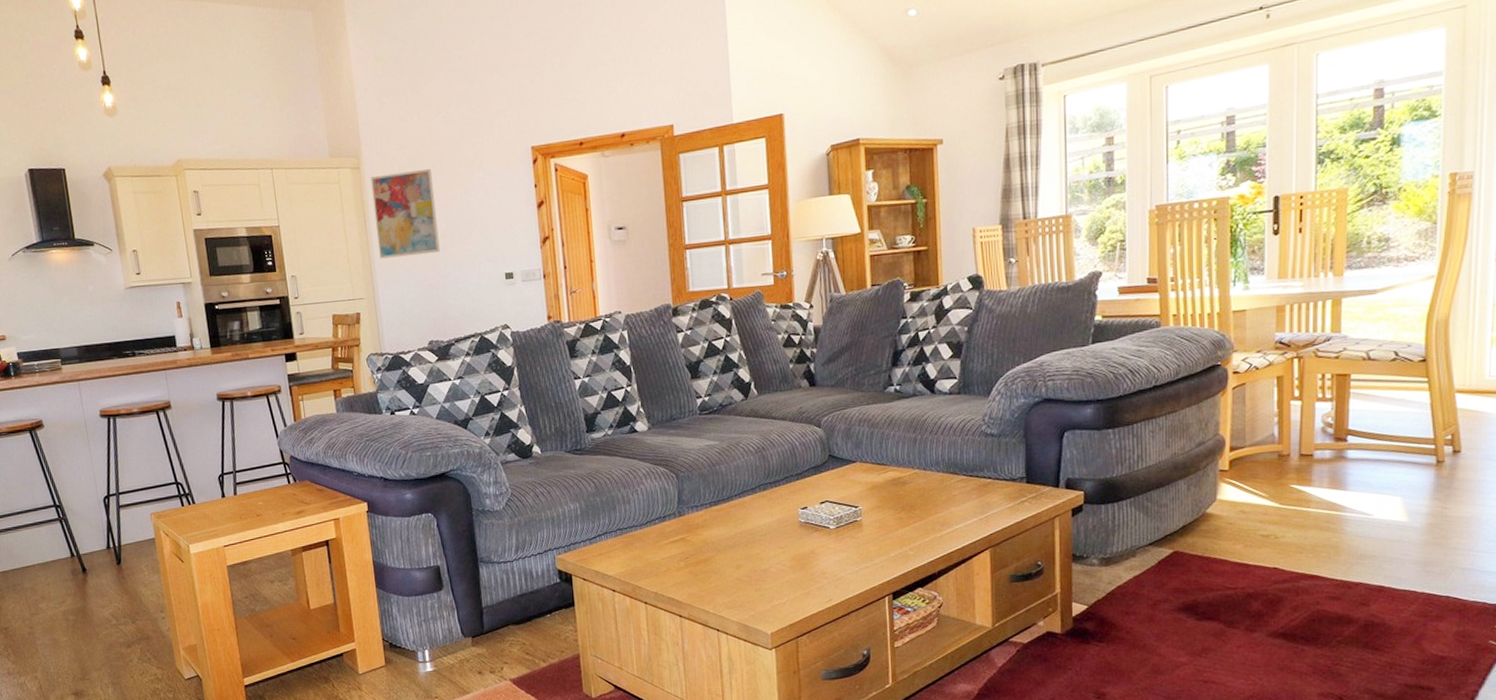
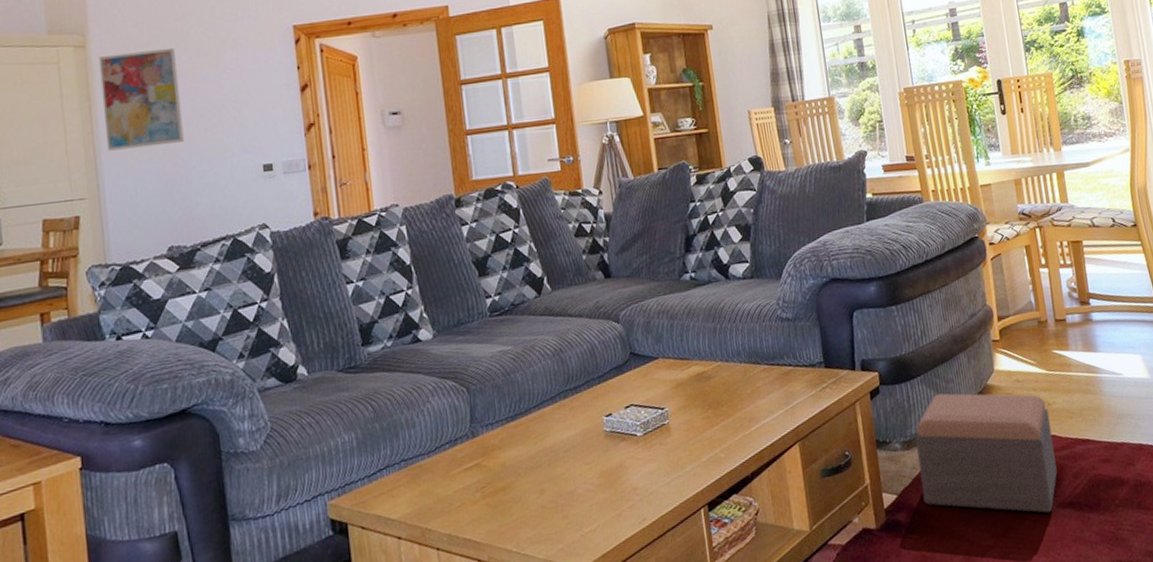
footstool: none [1115,517,1275,640] -> present [915,393,1057,513]

